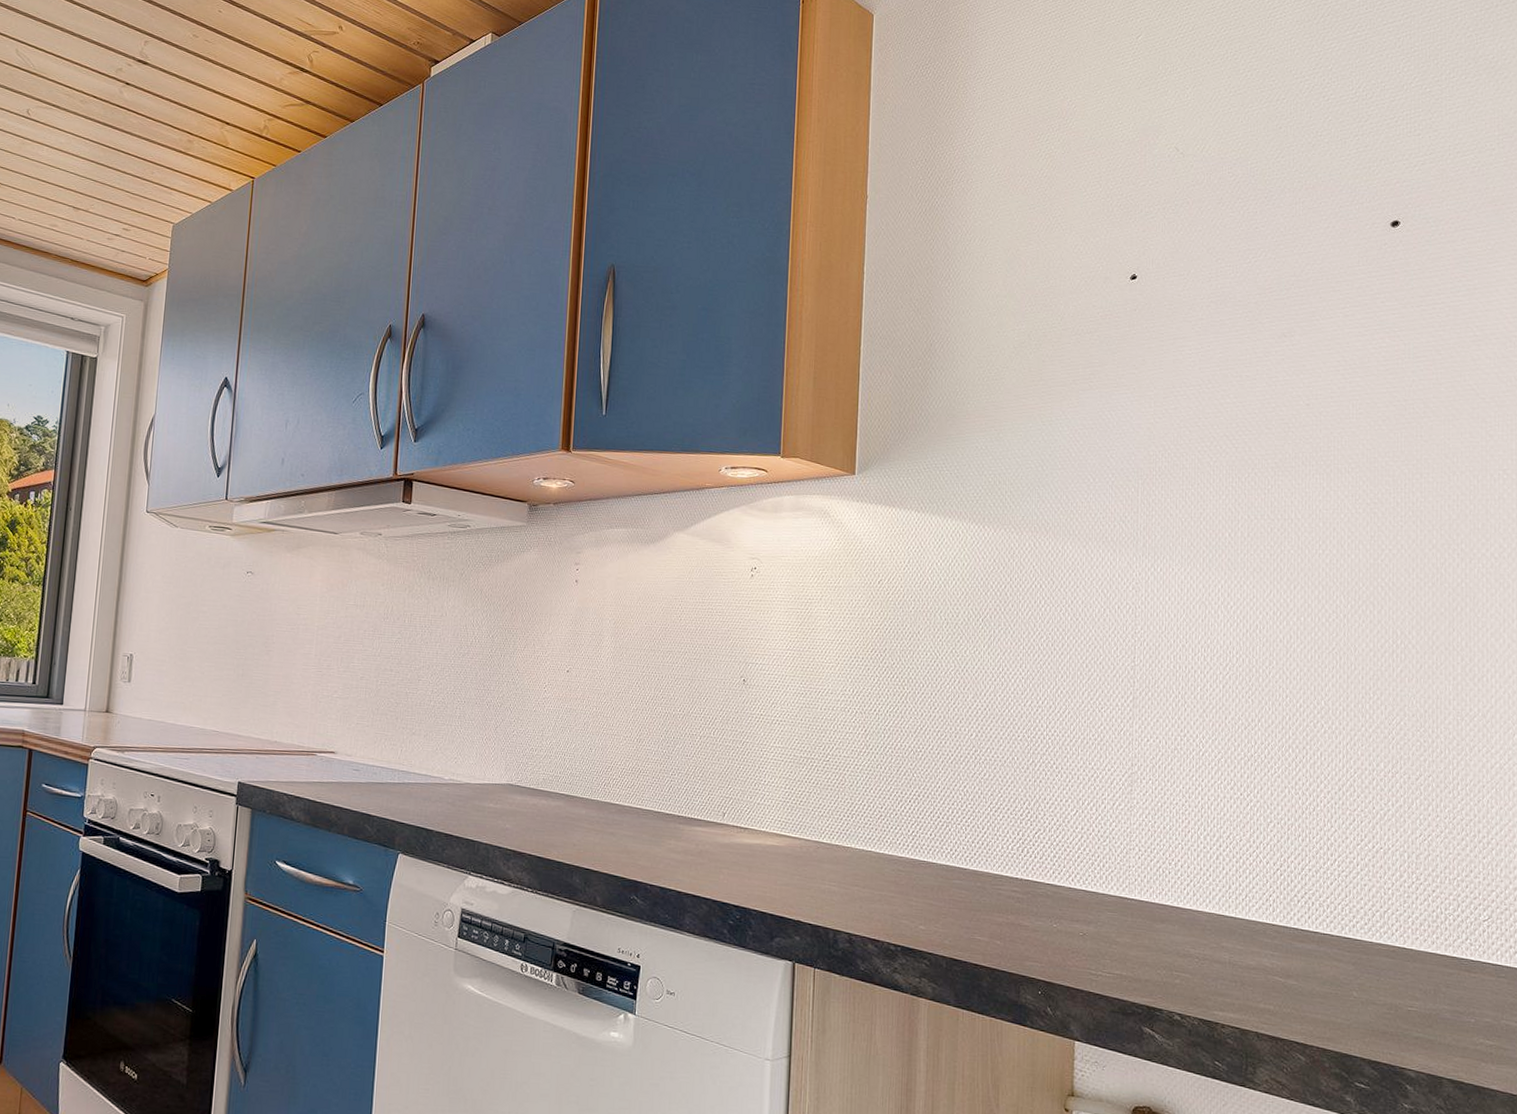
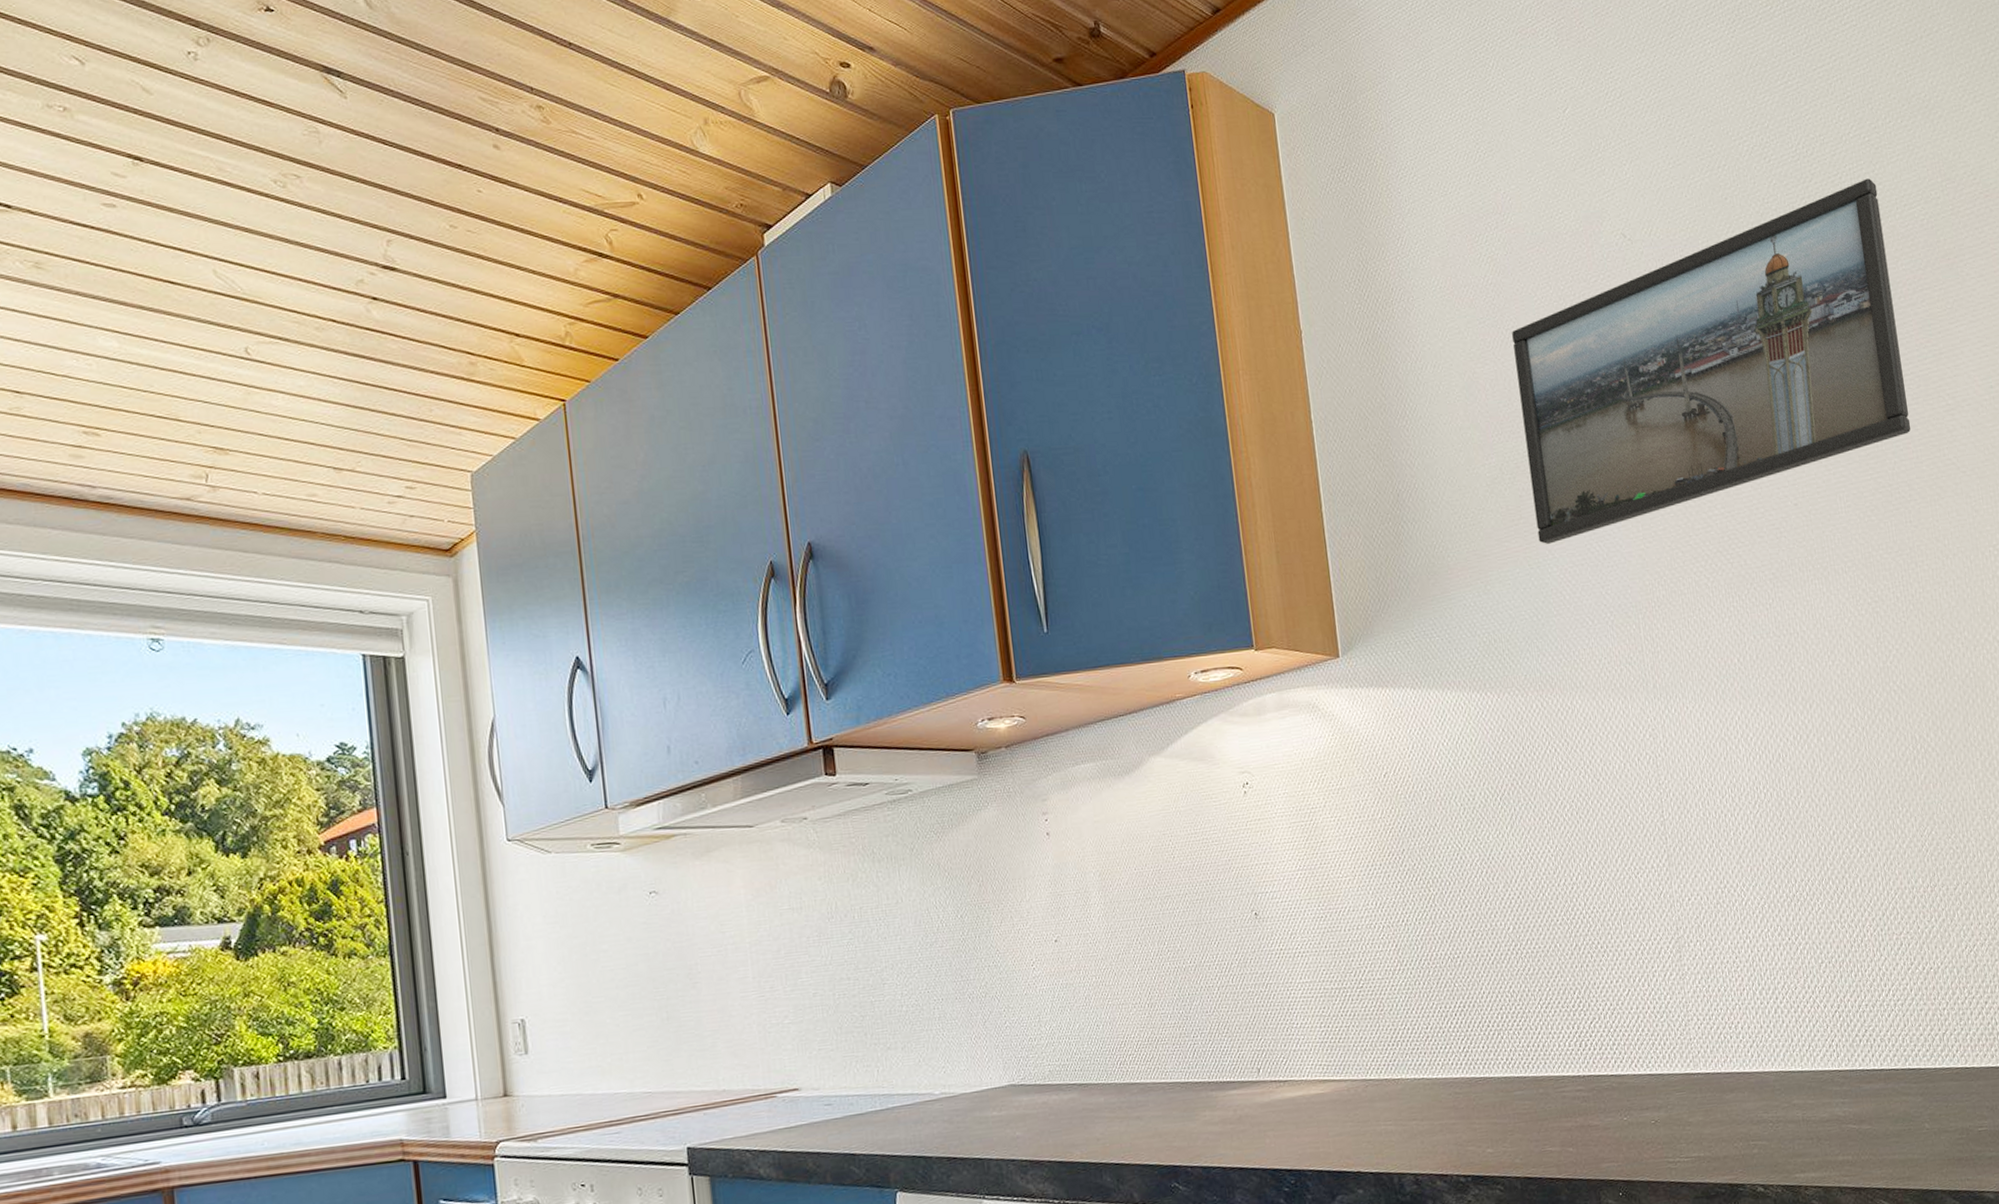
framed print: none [1054,125,1435,406] -> present [1512,178,1911,544]

